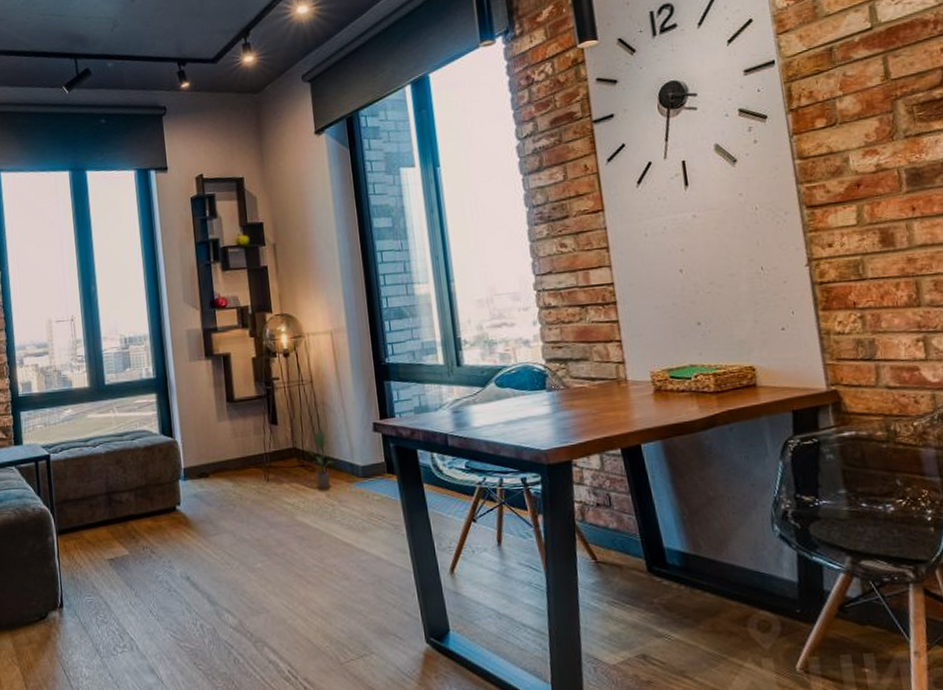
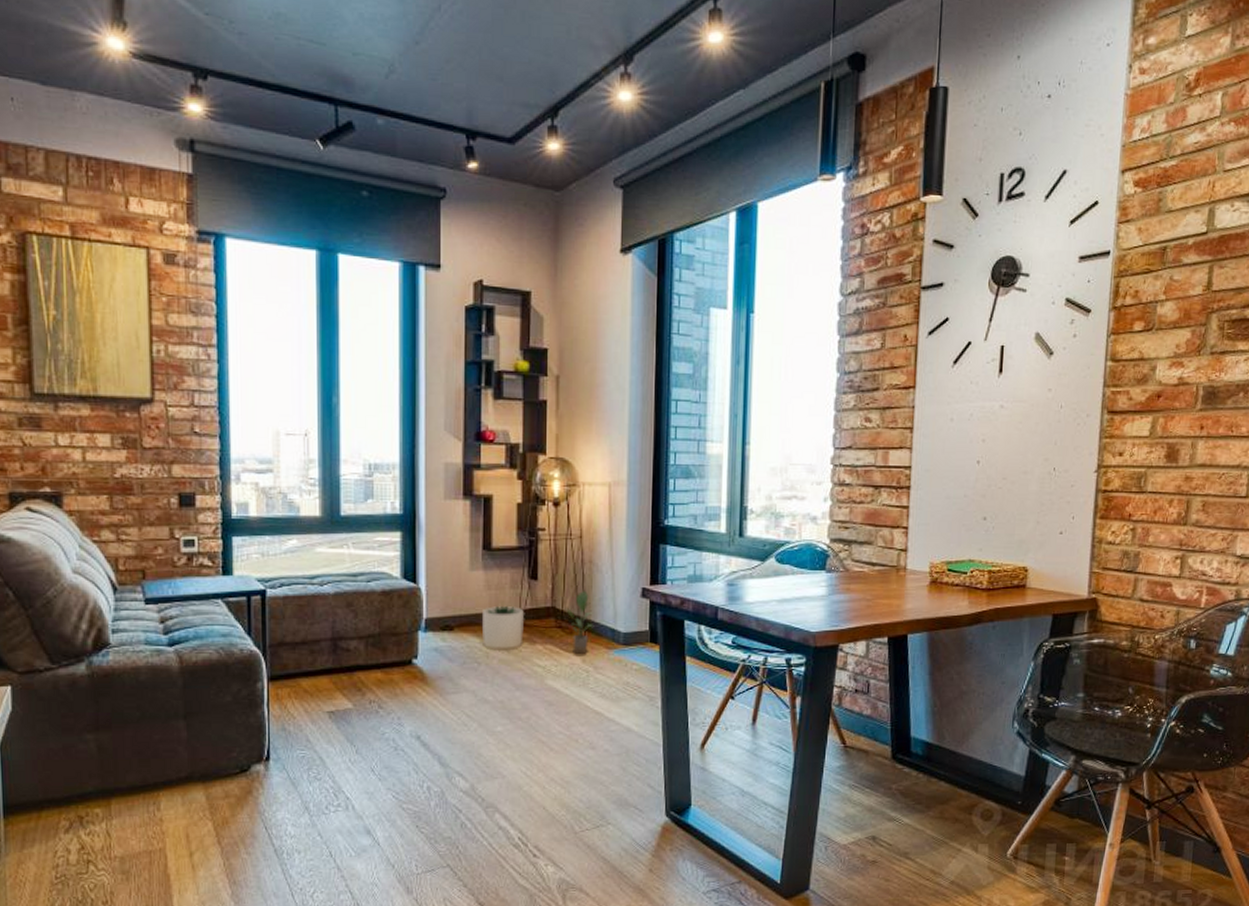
planter: none [232,450,271,493] -> present [483,605,524,651]

